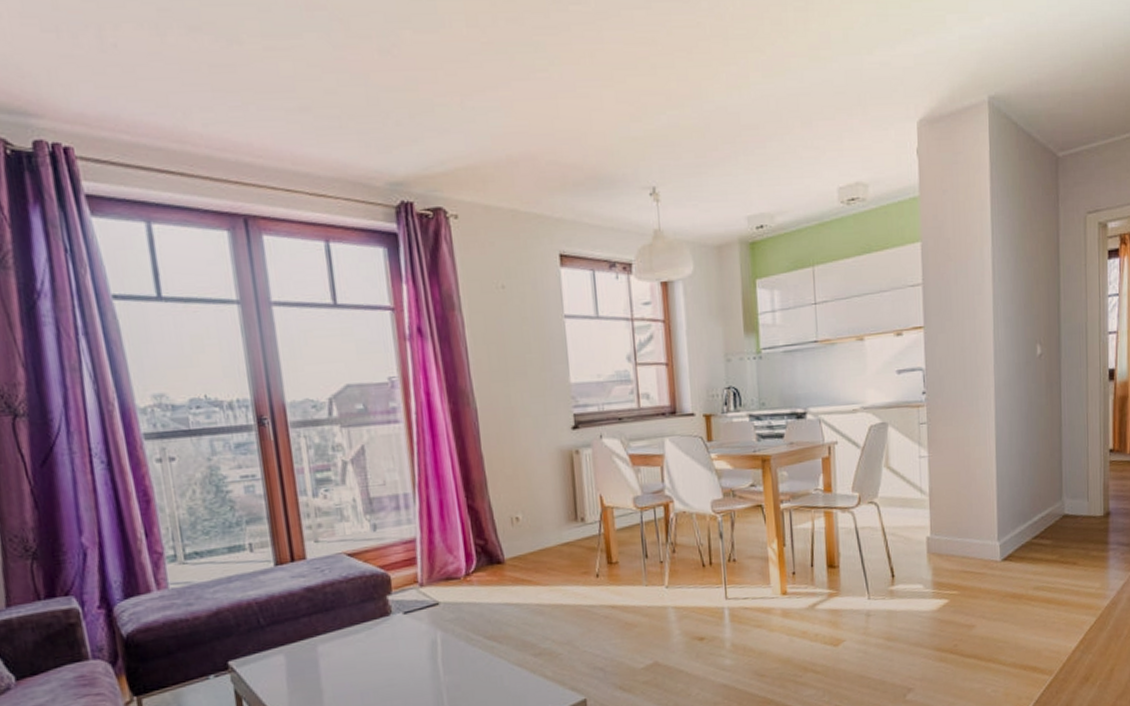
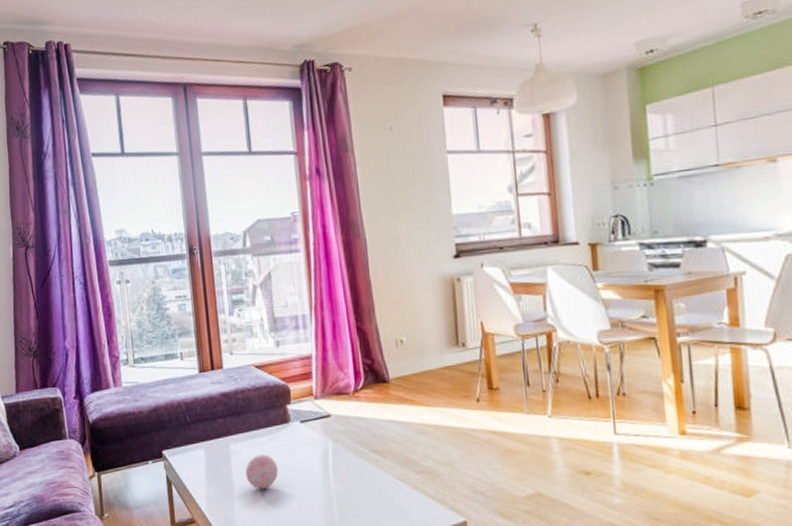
decorative ball: none [337,653,379,693] -> present [245,454,279,490]

